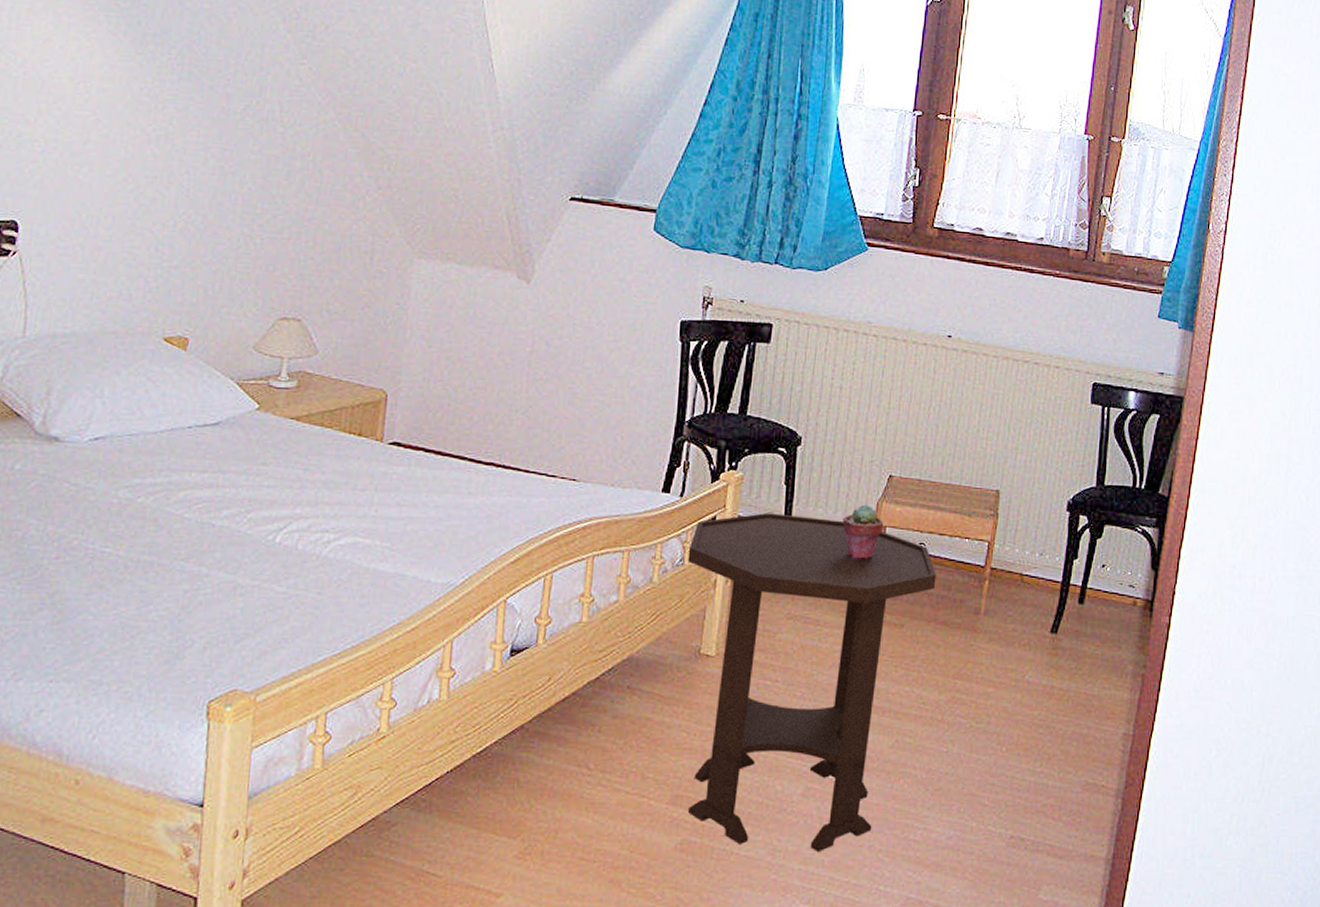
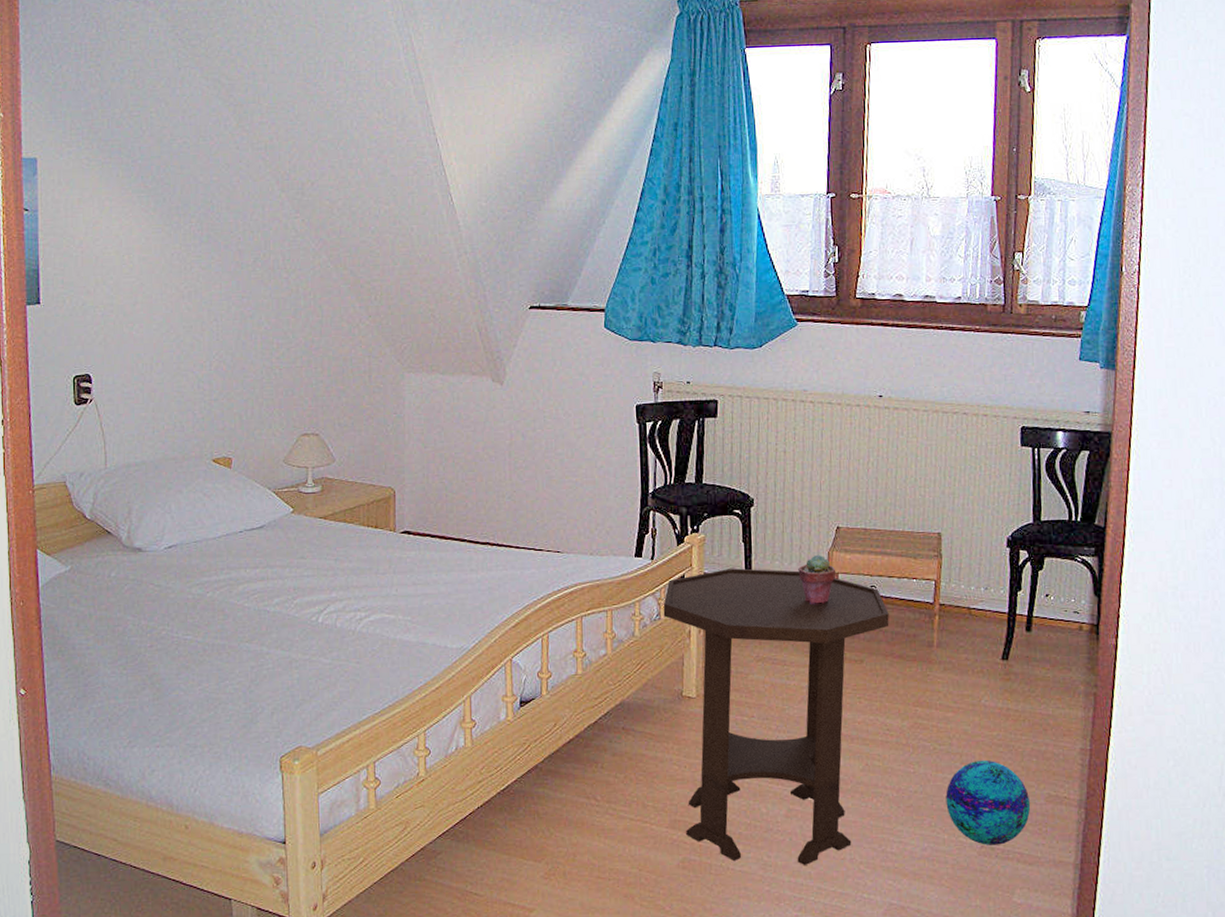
decorative ball: none [977,741,1067,836] -> present [946,760,1031,845]

